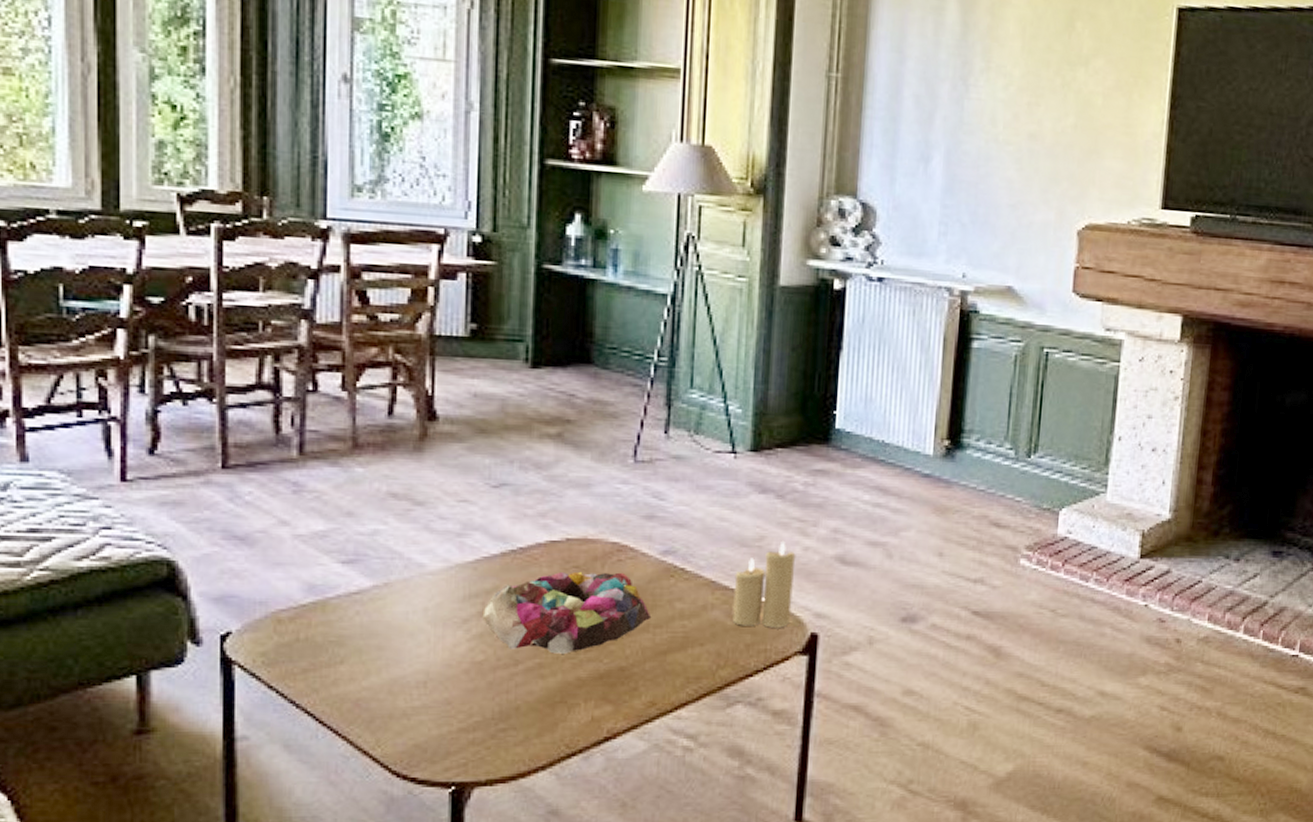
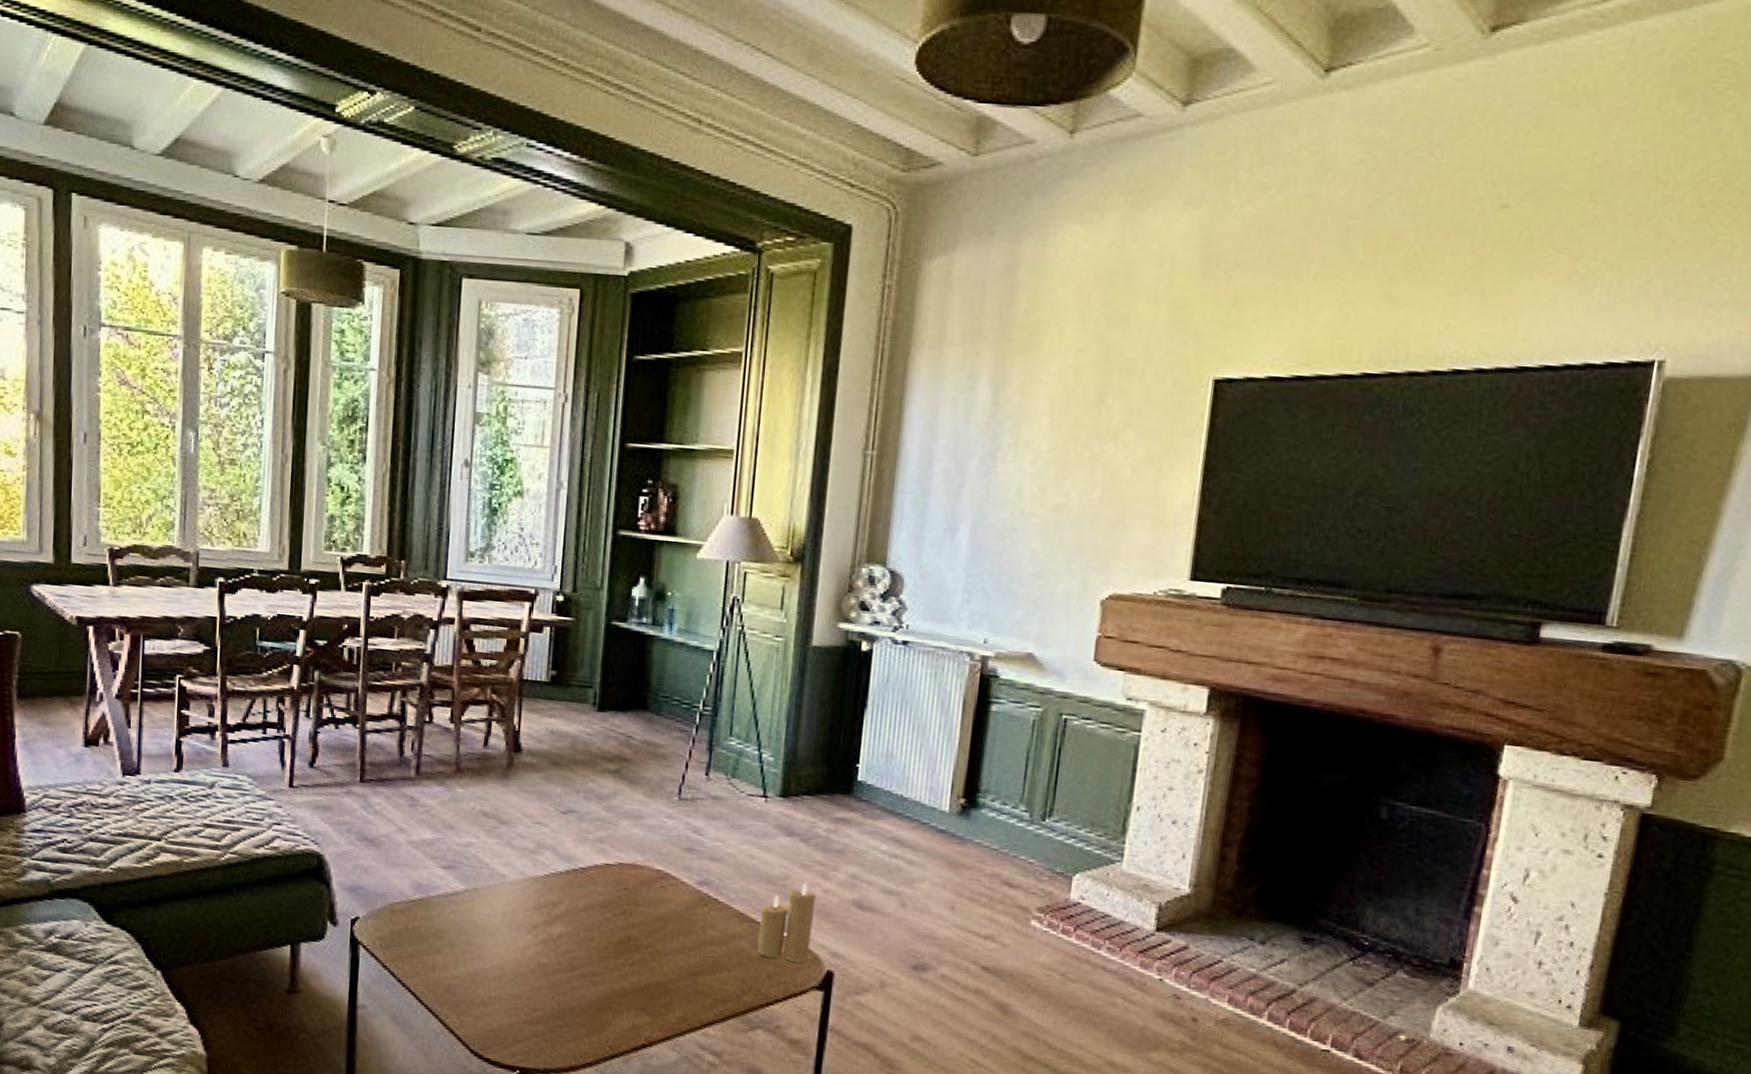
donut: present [481,571,652,654] -> none [547,892,687,965]

